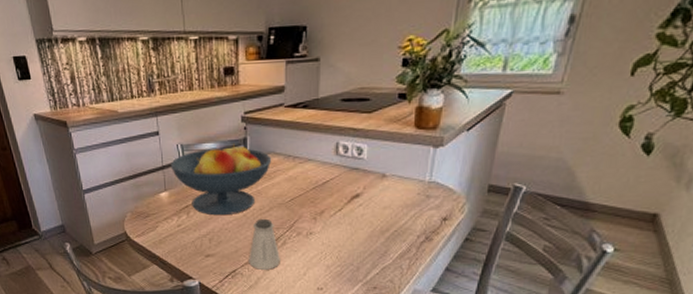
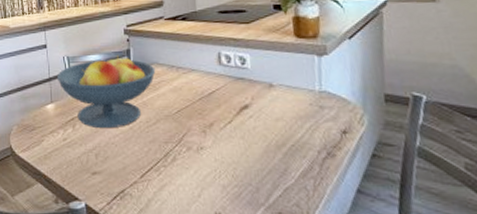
saltshaker: present [249,218,280,270] -> none [137,131,172,190]

